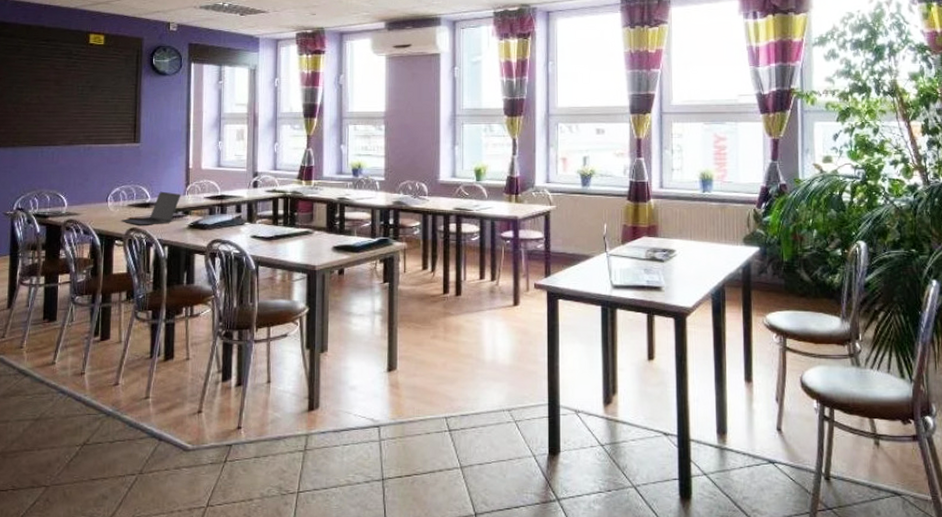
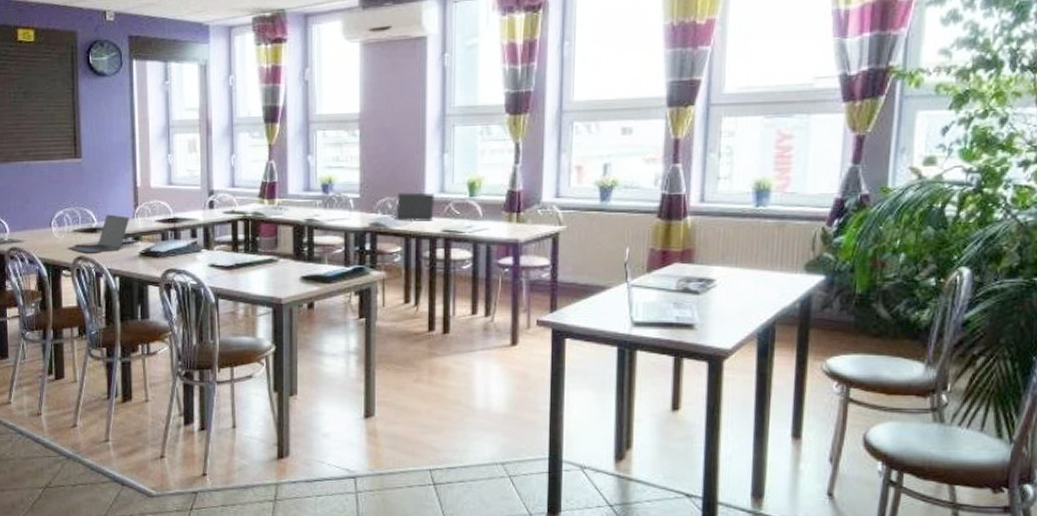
laptop: none [414,177,447,201] -> present [394,192,434,222]

